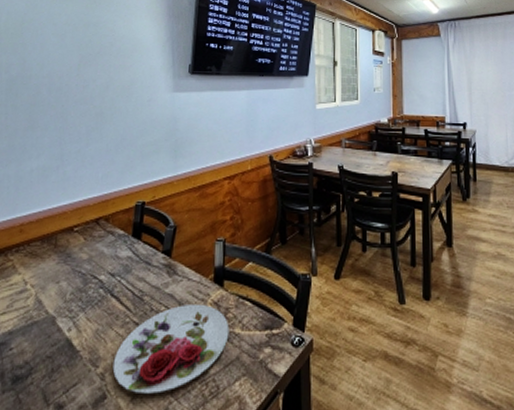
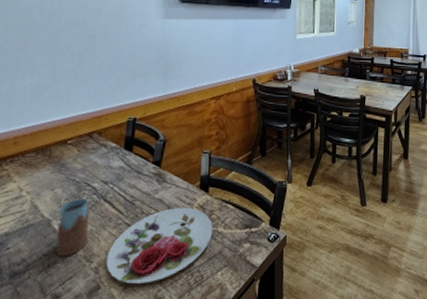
drinking glass: none [60,292,95,359] -> present [55,198,89,256]

